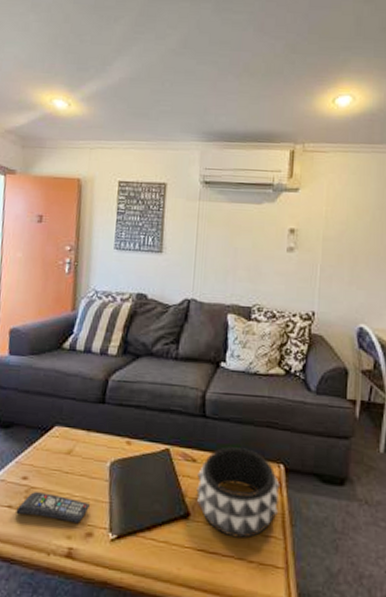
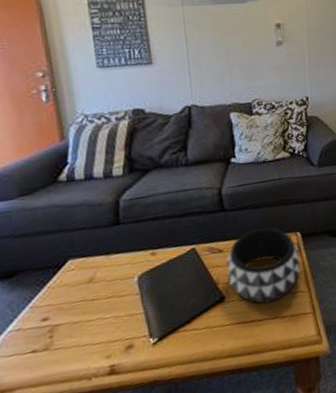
remote control: present [16,492,90,524] -> none [42,320,124,355]

